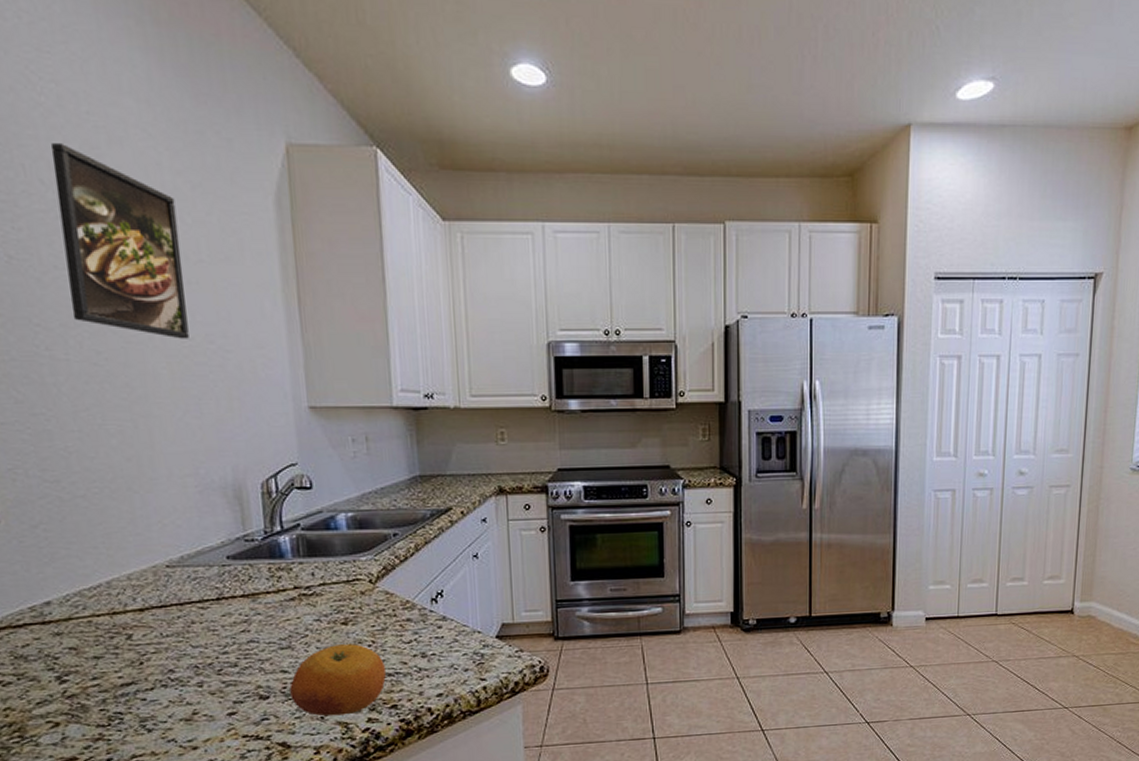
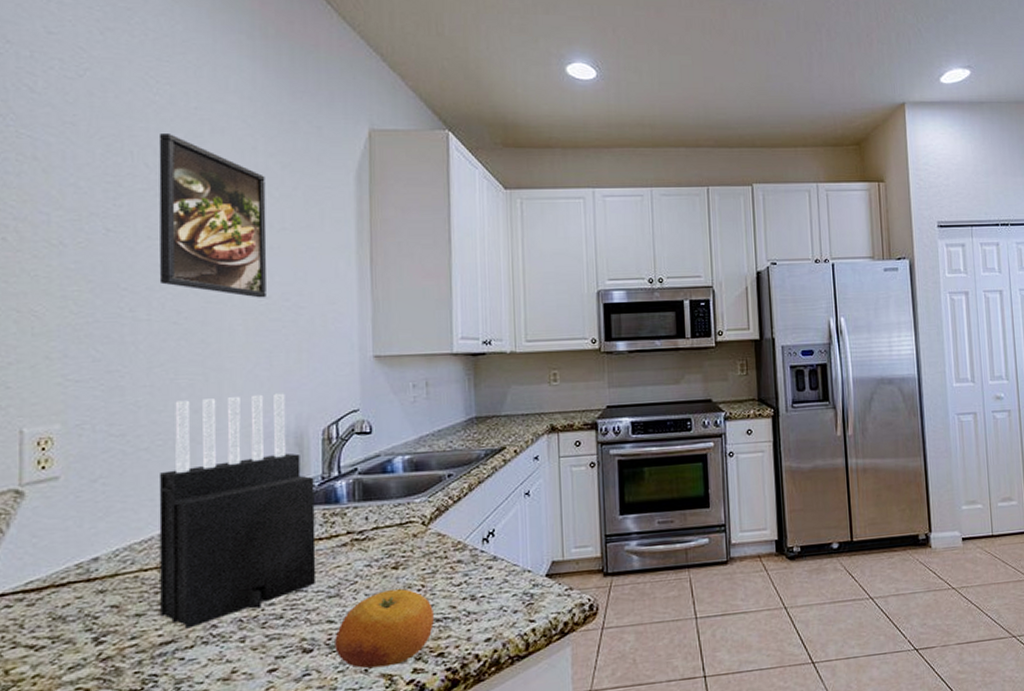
knife block: none [99,443,267,672] -> present [158,393,317,629]

